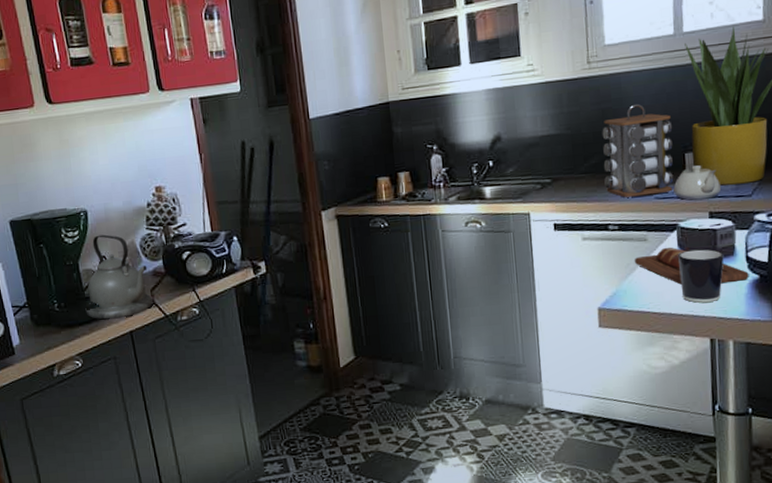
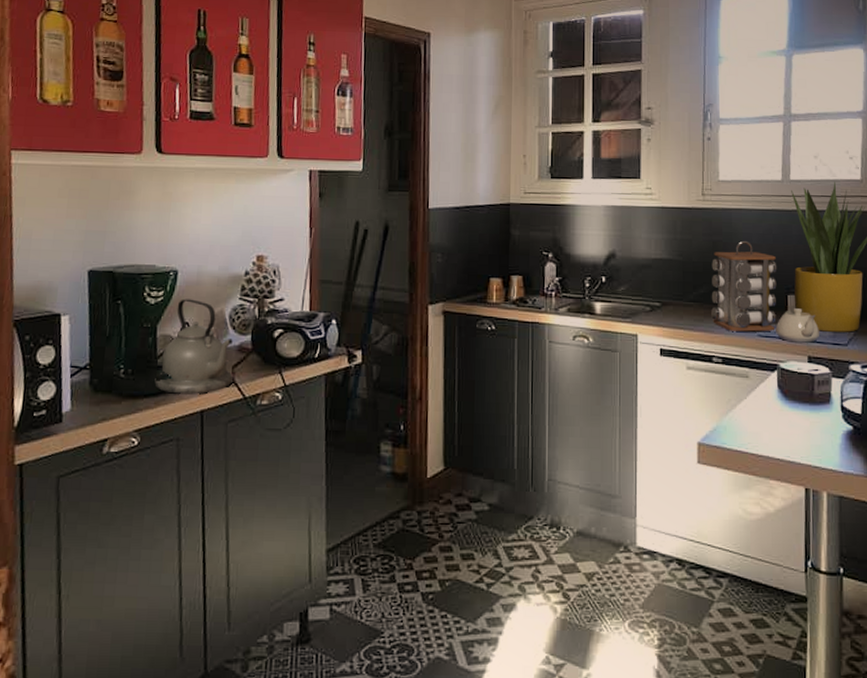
bread loaf: present [634,247,749,285] -> none [735,386,844,431]
mug: present [678,249,724,303] -> none [778,392,821,450]

